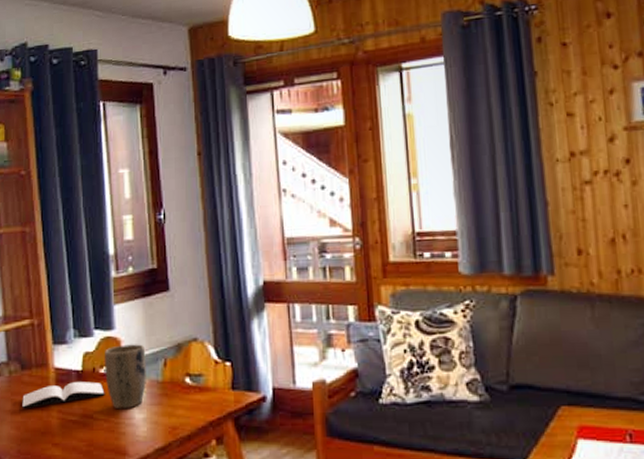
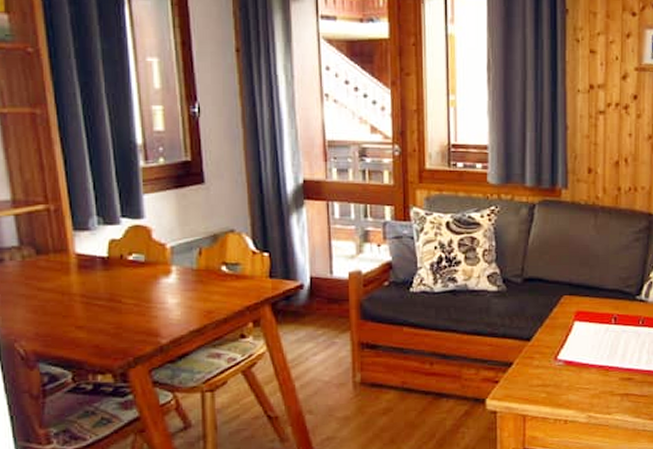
book: present [22,382,105,409] -> none [39,268,135,294]
plant pot: present [105,344,146,410] -> none [134,233,180,295]

